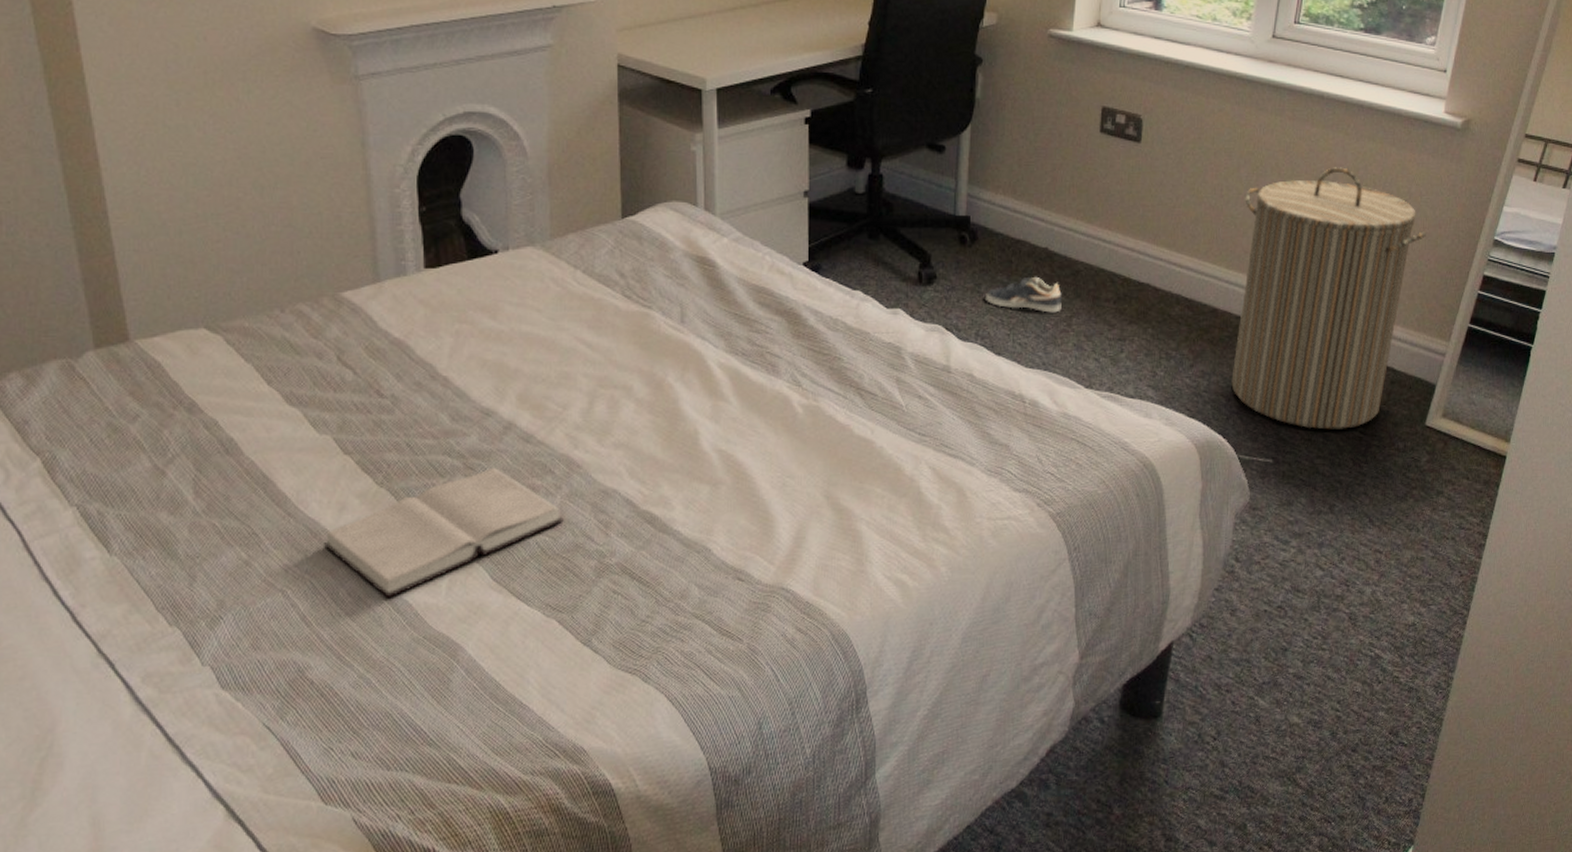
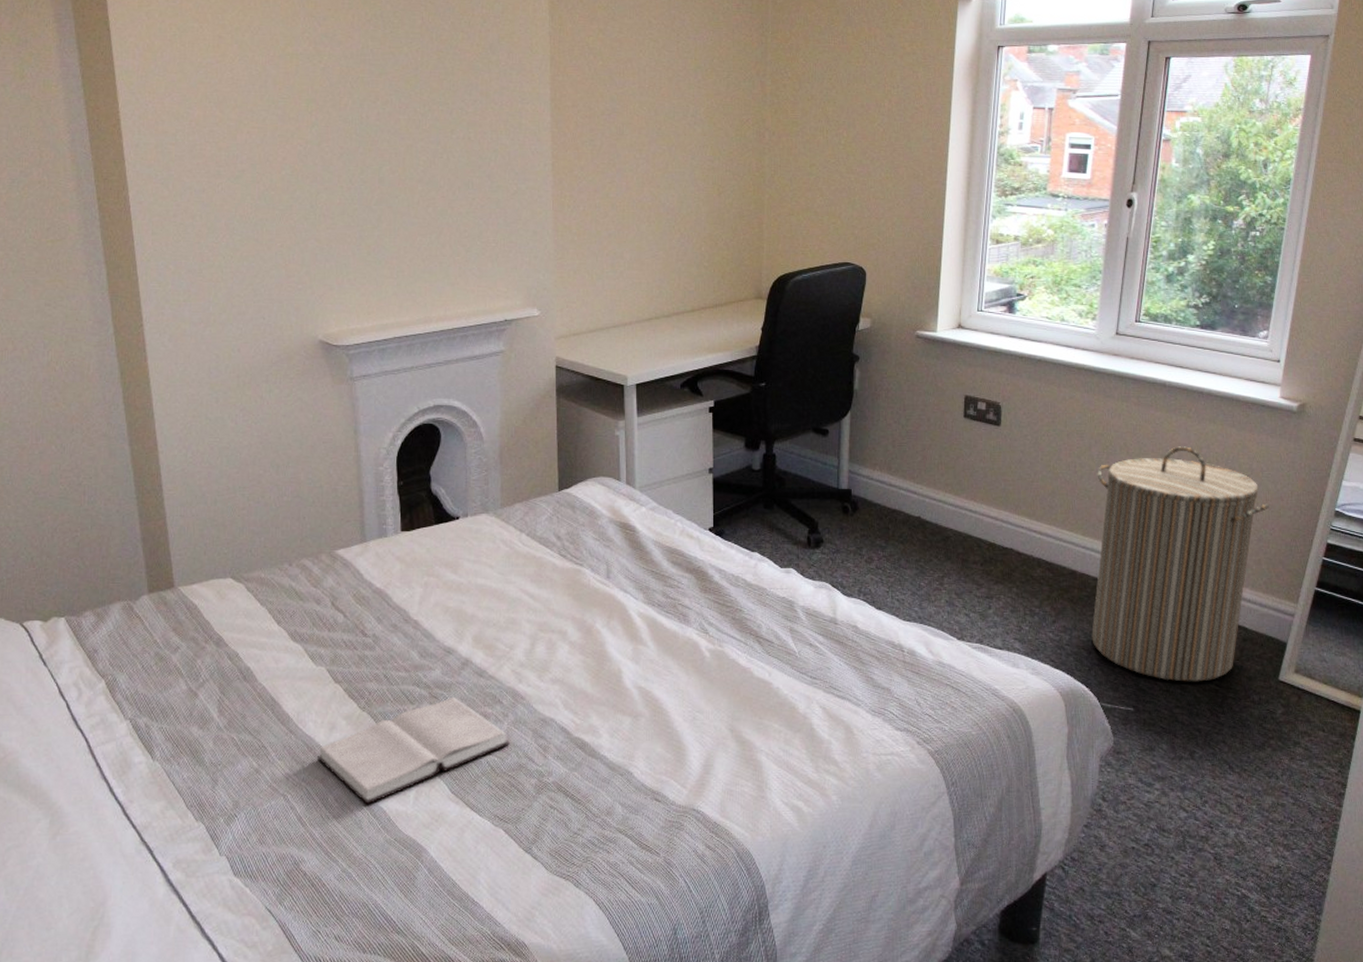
sneaker: present [984,276,1063,313] -> none [866,541,935,573]

